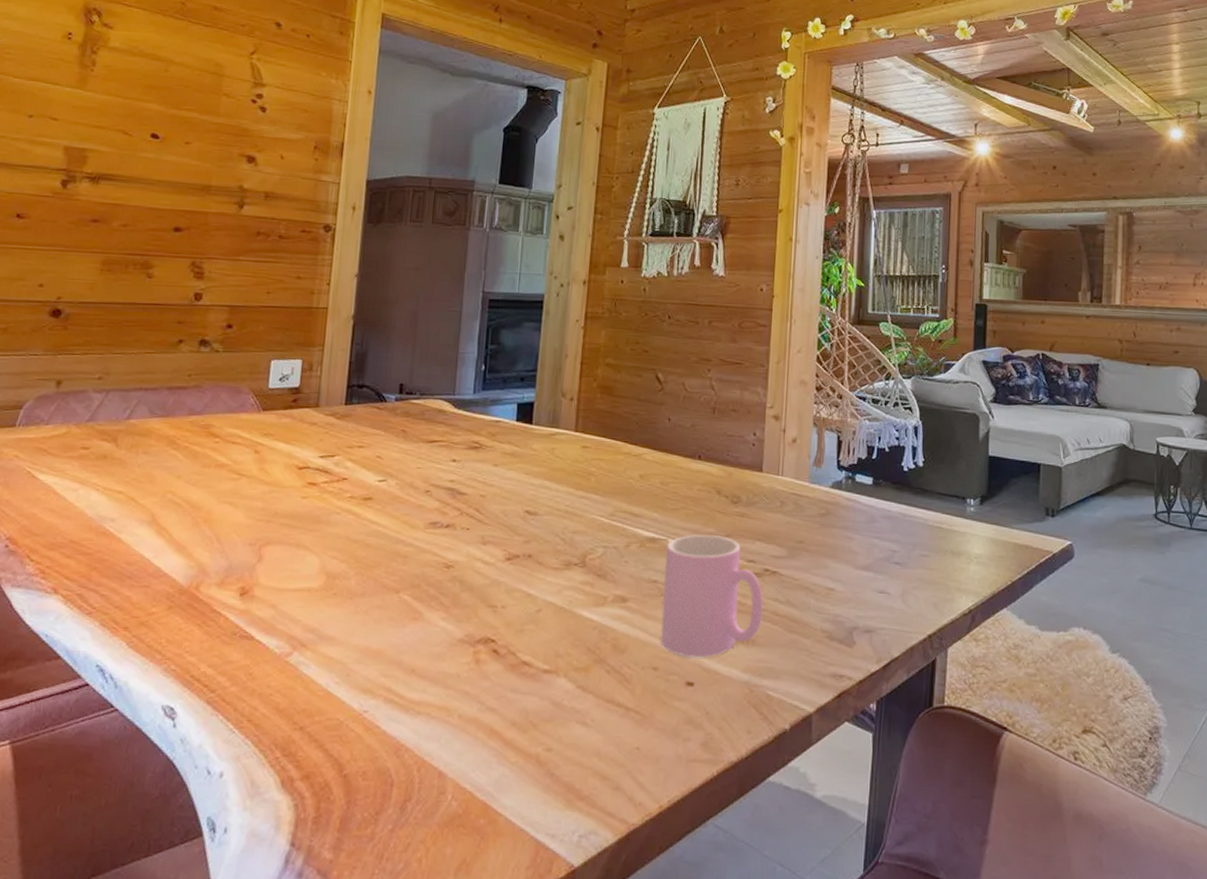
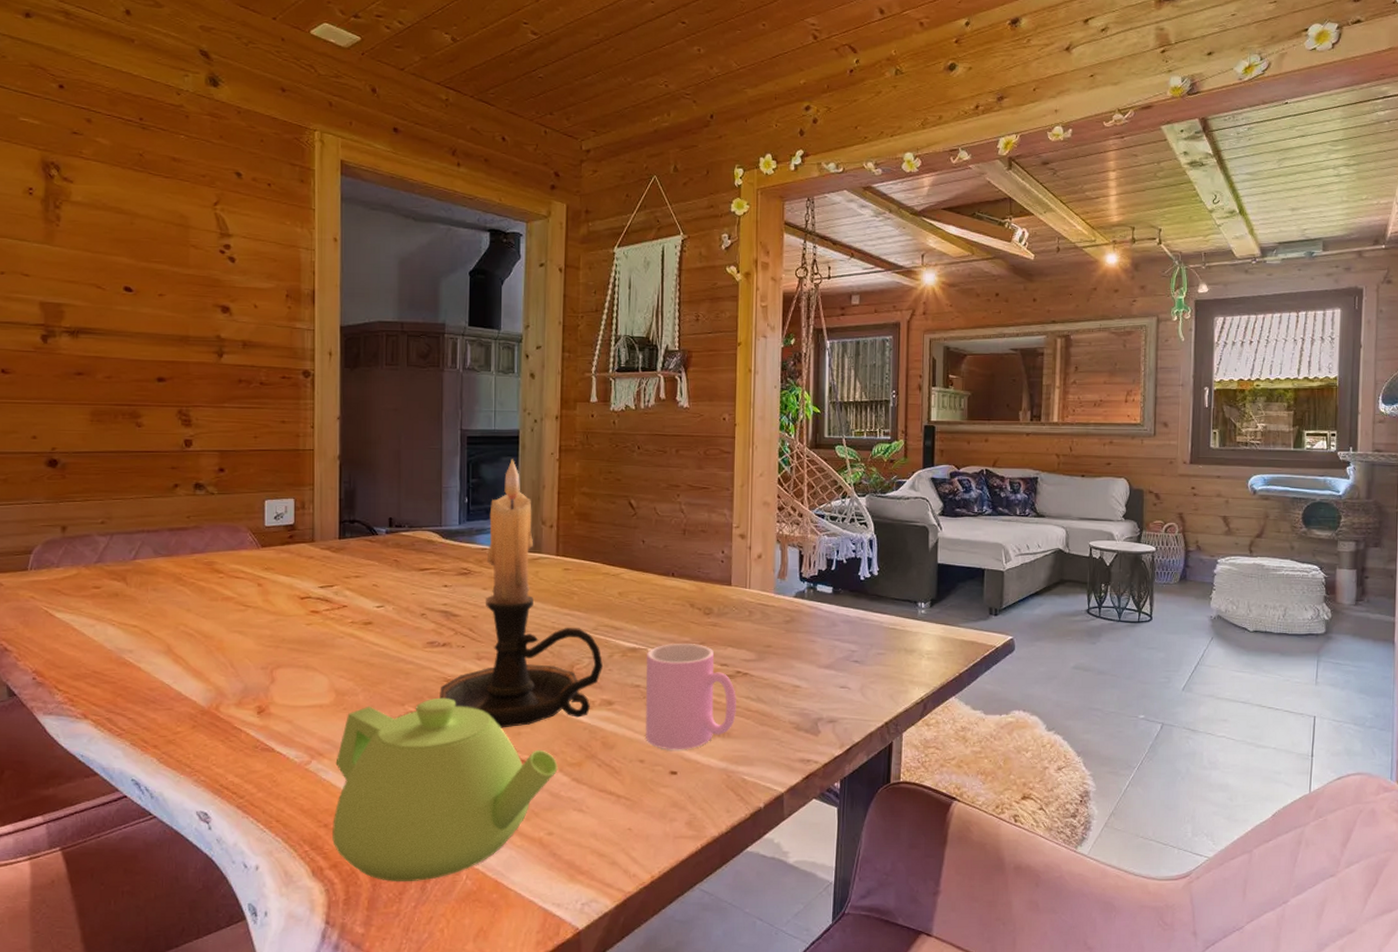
teapot: none [307,585,562,800] -> present [332,697,558,881]
candle holder: none [438,325,619,624] -> present [440,459,604,728]

